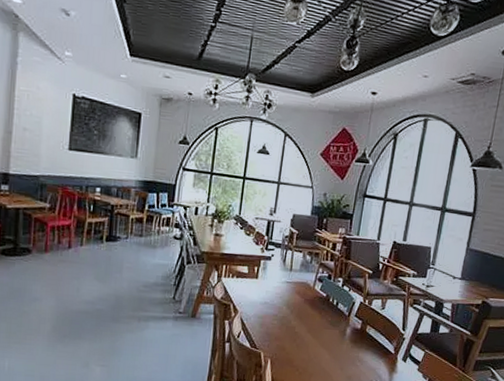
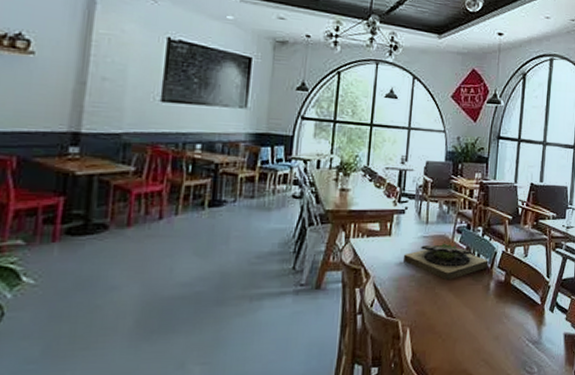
succulent planter: none [267,289,347,323] -> present [403,243,489,281]

